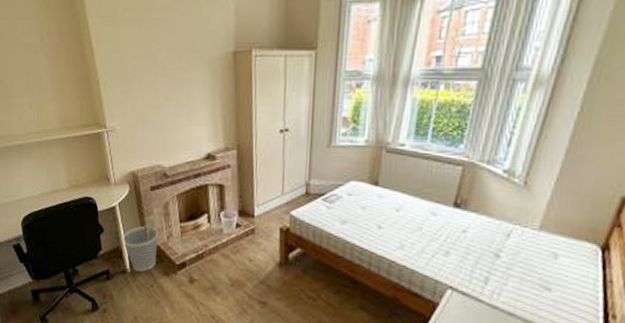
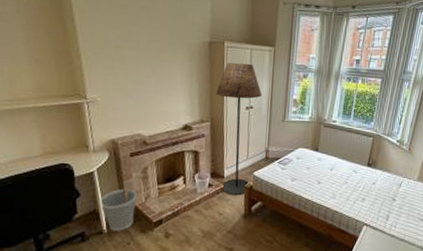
floor lamp: none [243,74,301,239] -> present [216,63,262,196]

